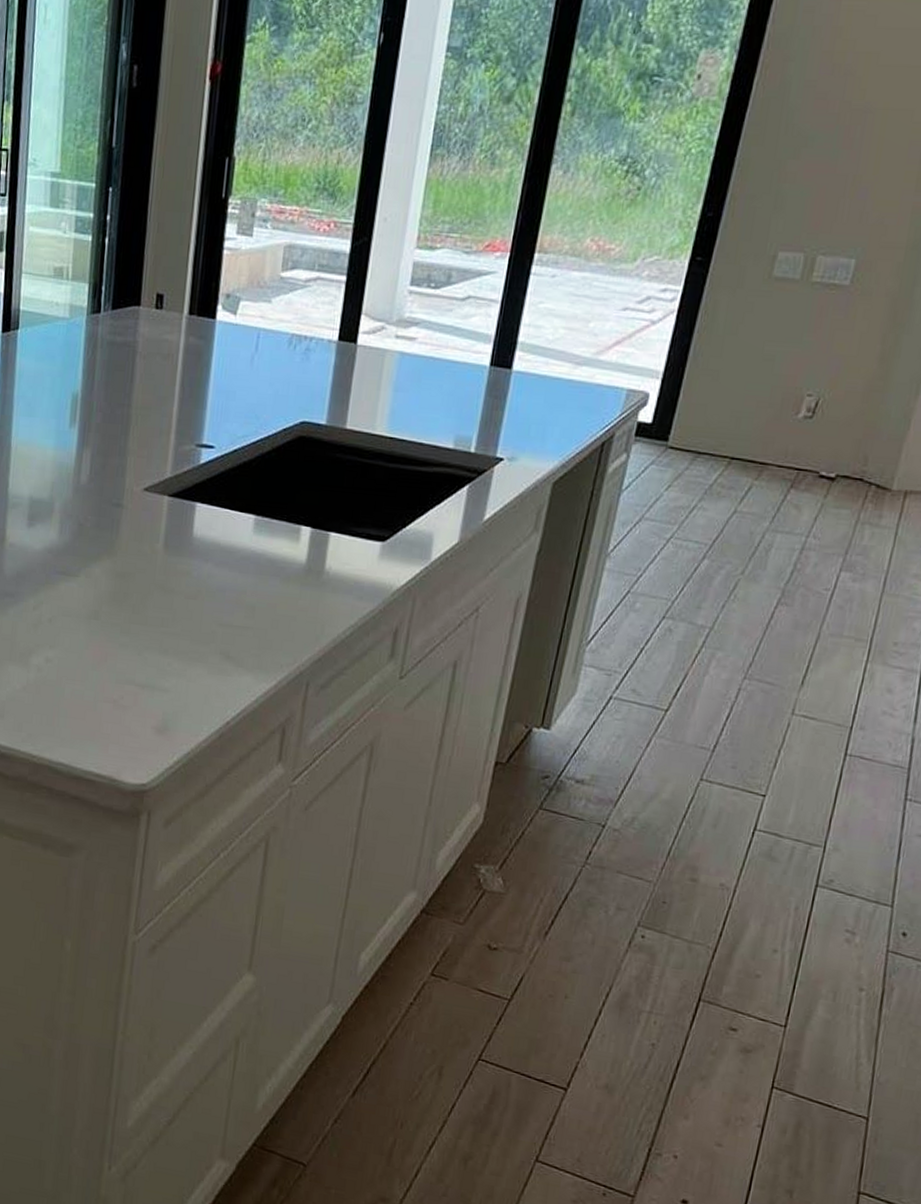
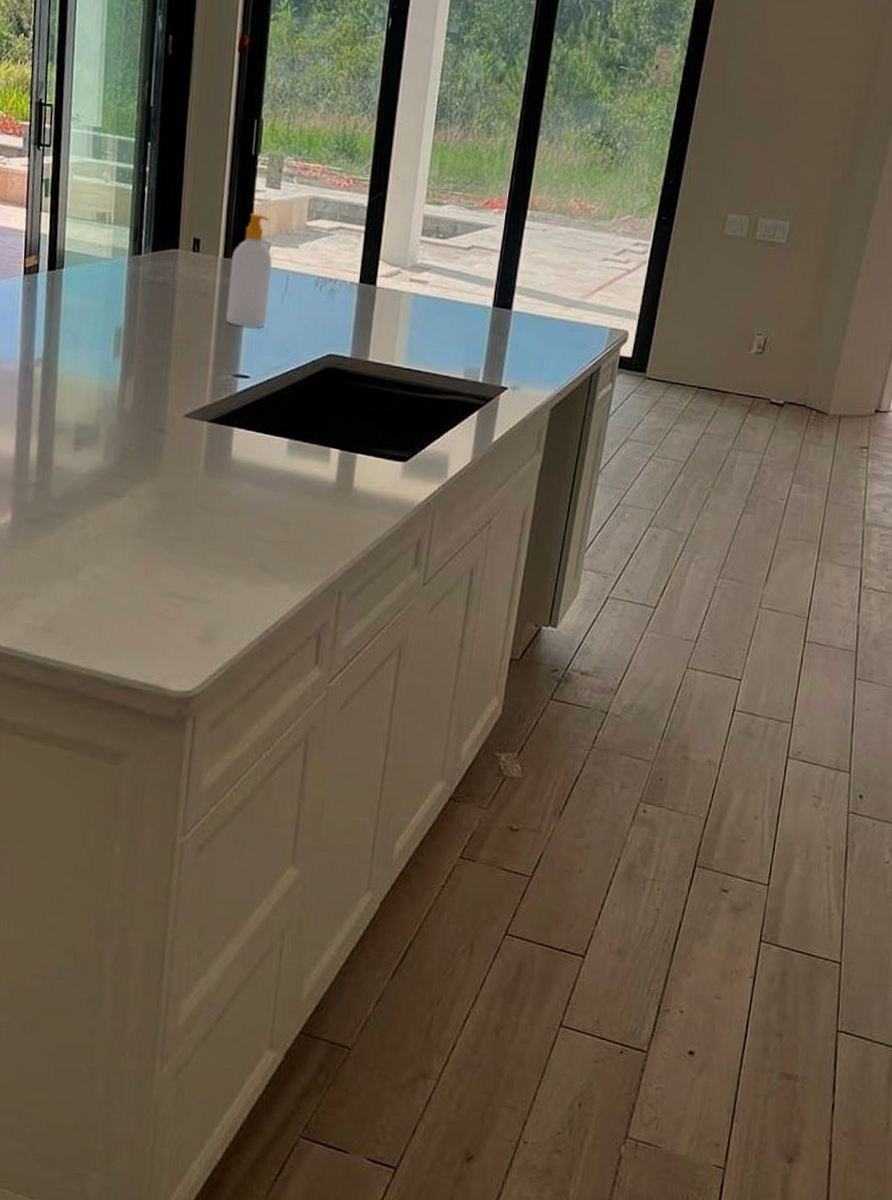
soap bottle: none [189,264,242,392] -> present [225,213,272,328]

